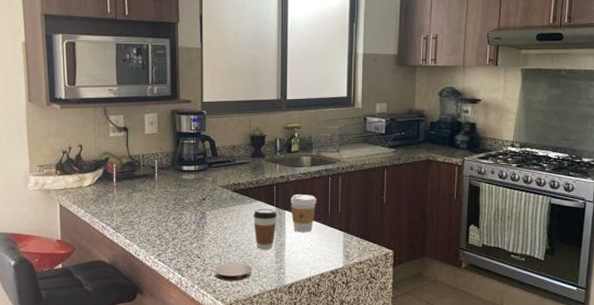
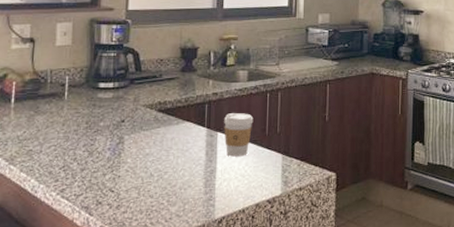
coaster: present [214,262,252,282] -> none [130,195,177,219]
coffee cup: present [253,208,277,250] -> none [180,130,209,179]

